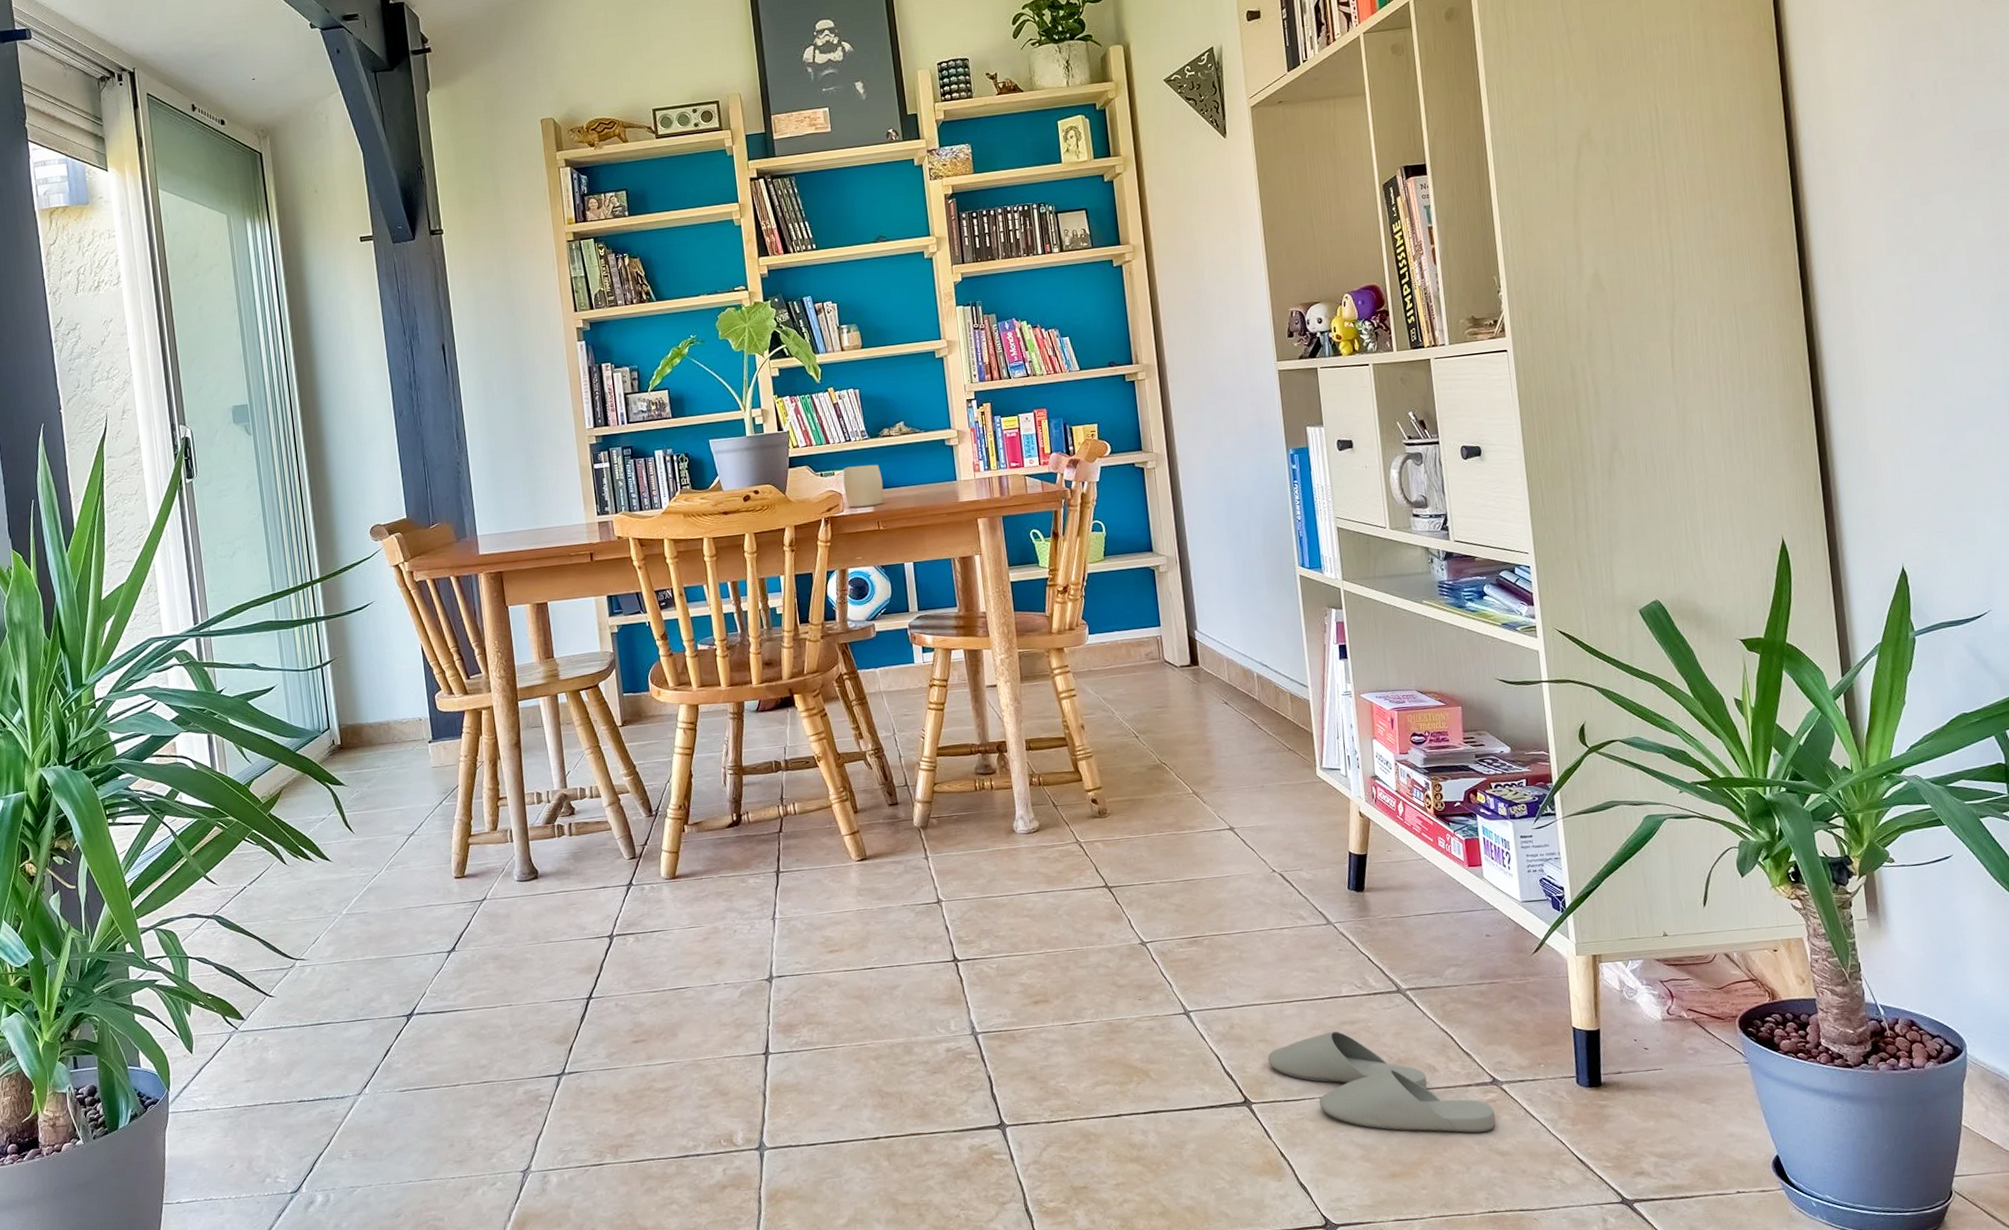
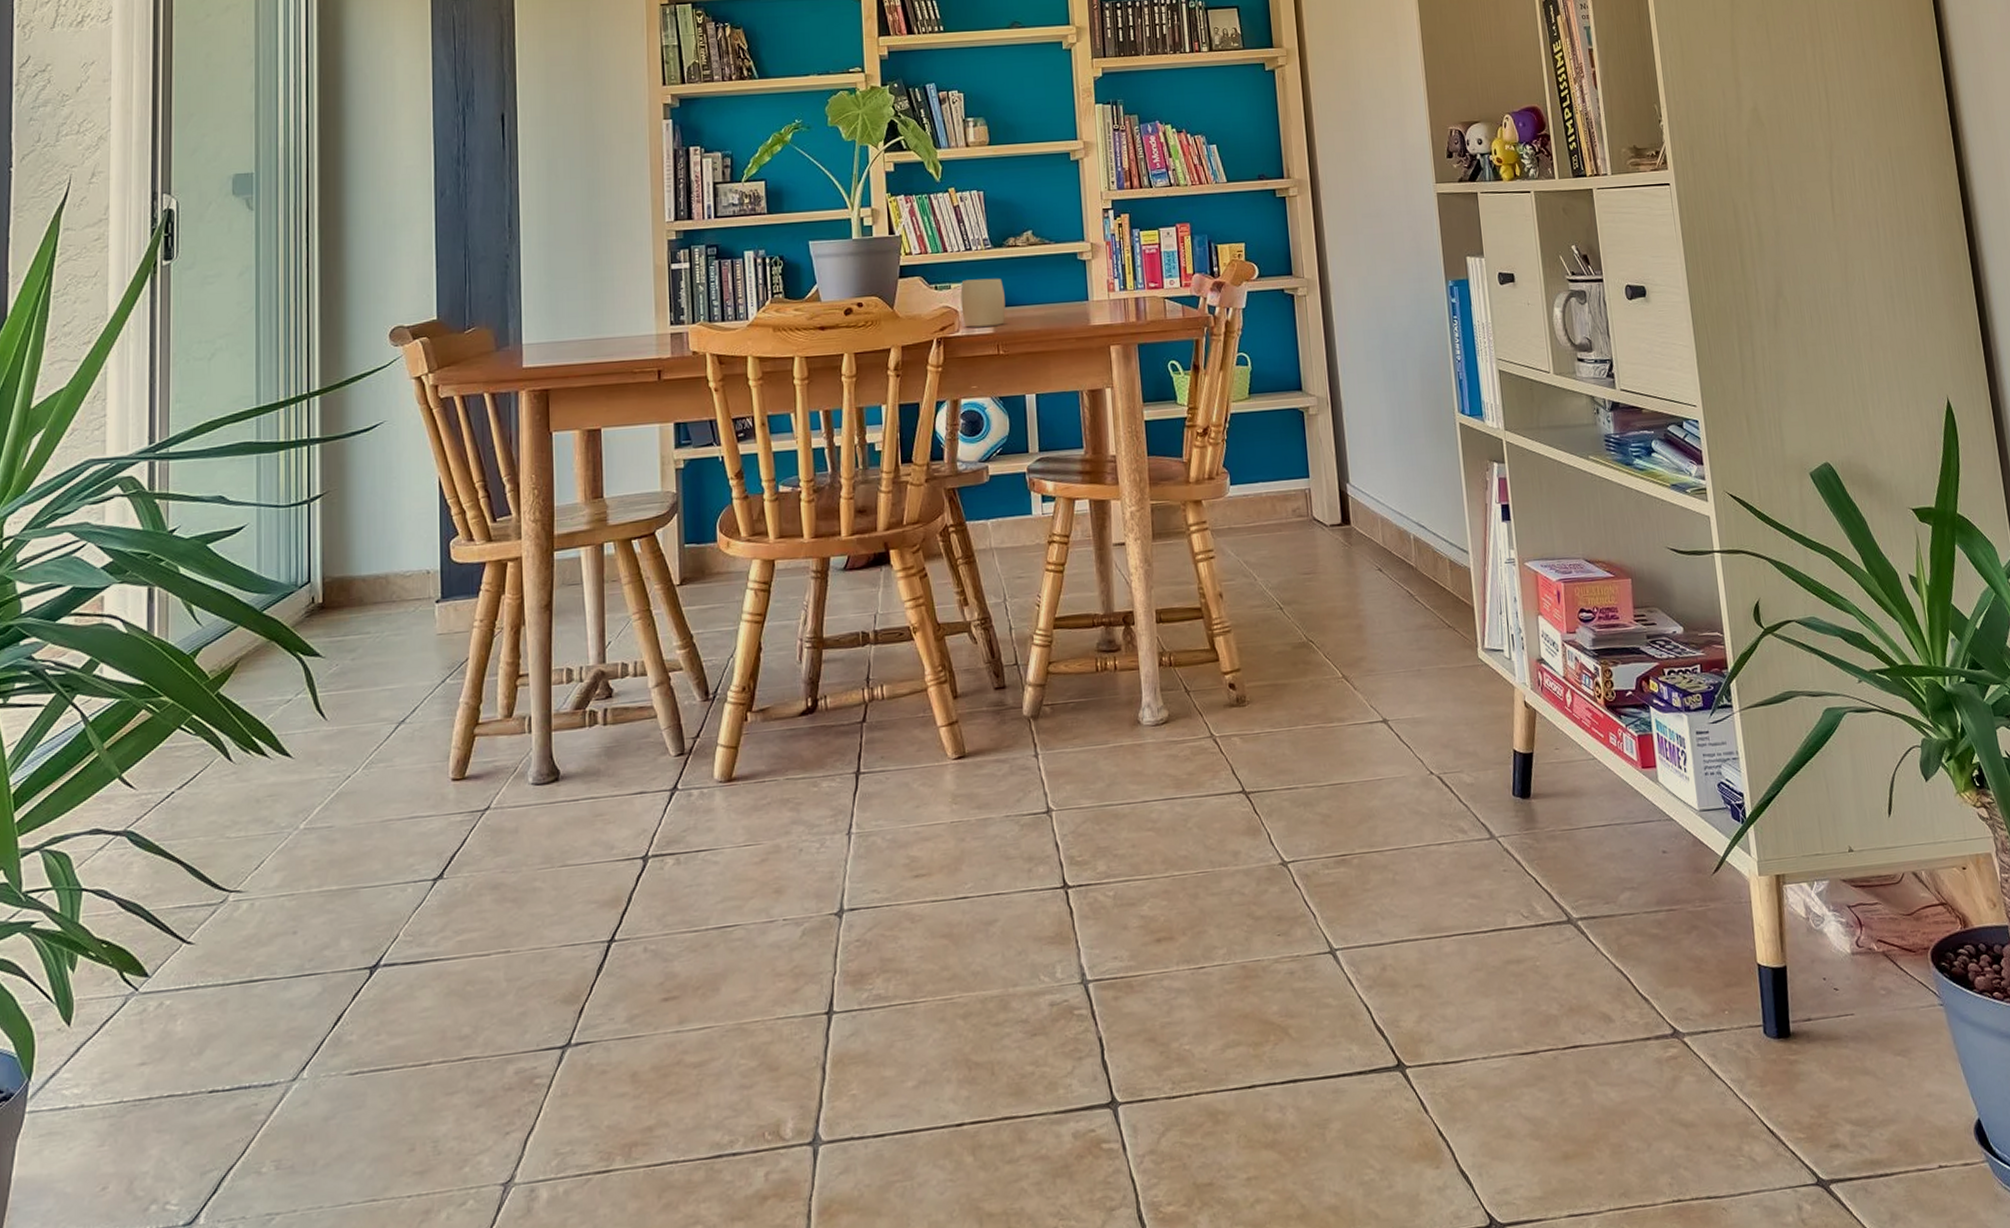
slippers: present [1267,1031,1496,1133] -> none [1424,972,1678,1100]

